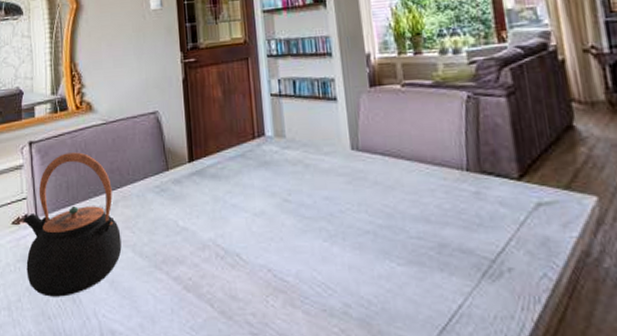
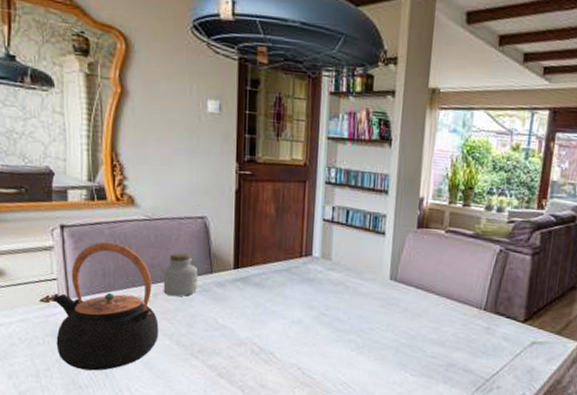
jar: none [122,152,155,202] -> present [163,252,197,297]

